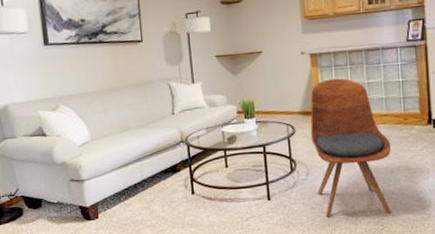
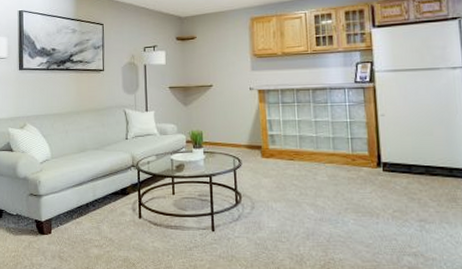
dining chair: present [310,78,391,217] -> none [256,115,338,257]

